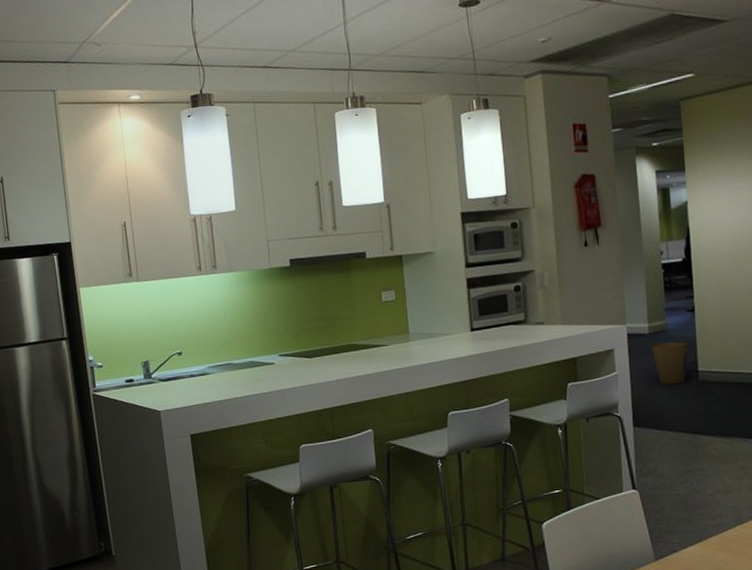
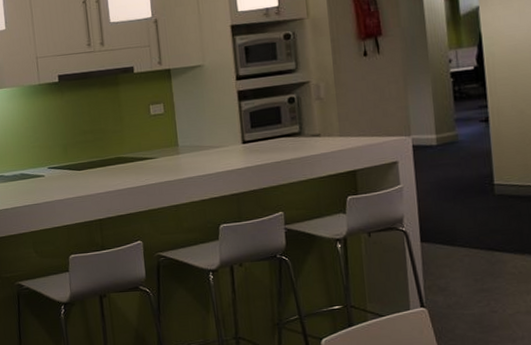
trash can: present [651,341,689,385] -> none [439,153,483,199]

